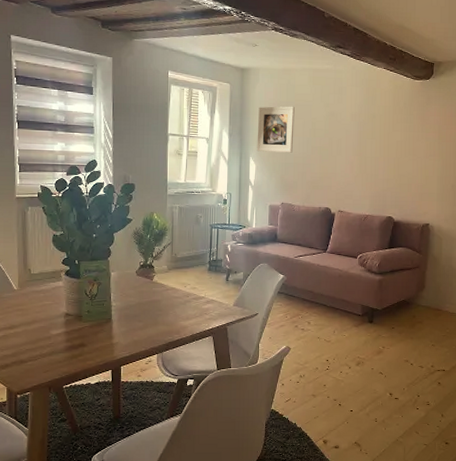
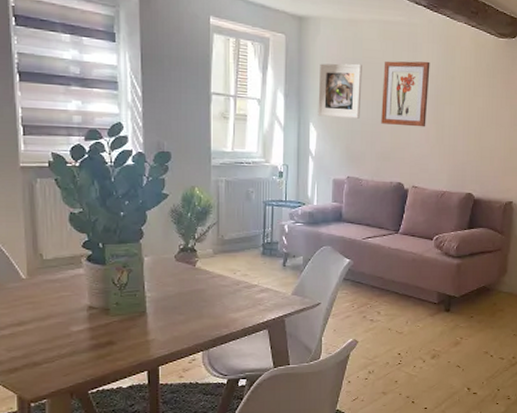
wall art: none [311,102,354,159] -> present [381,61,430,127]

